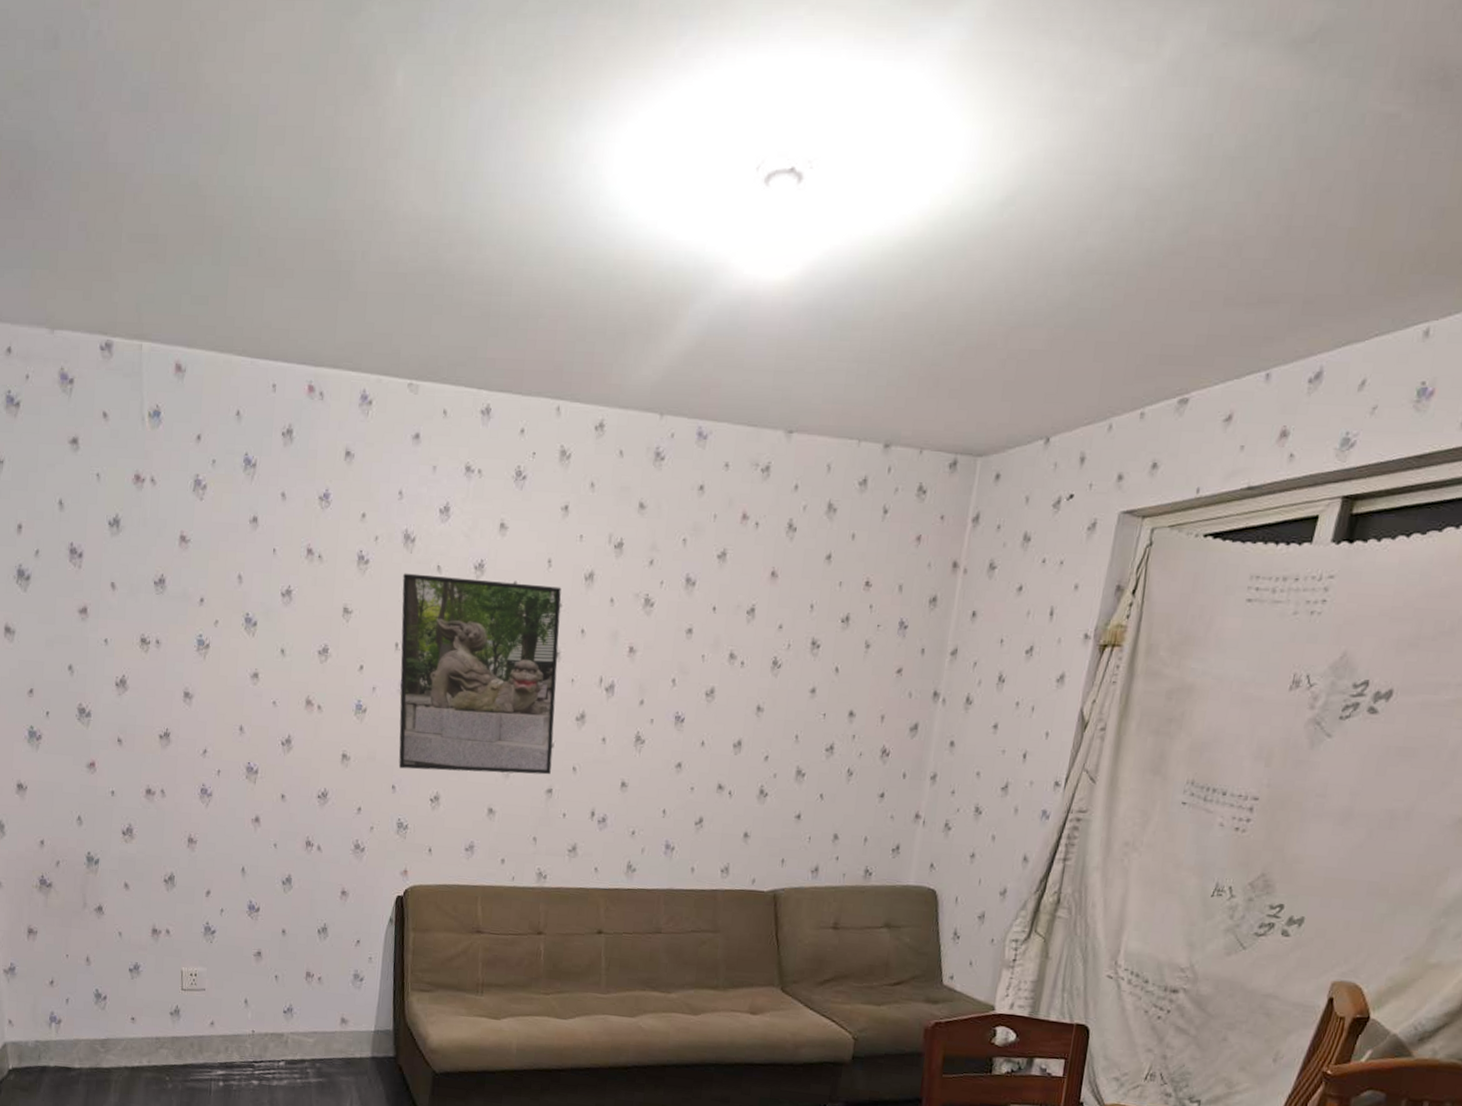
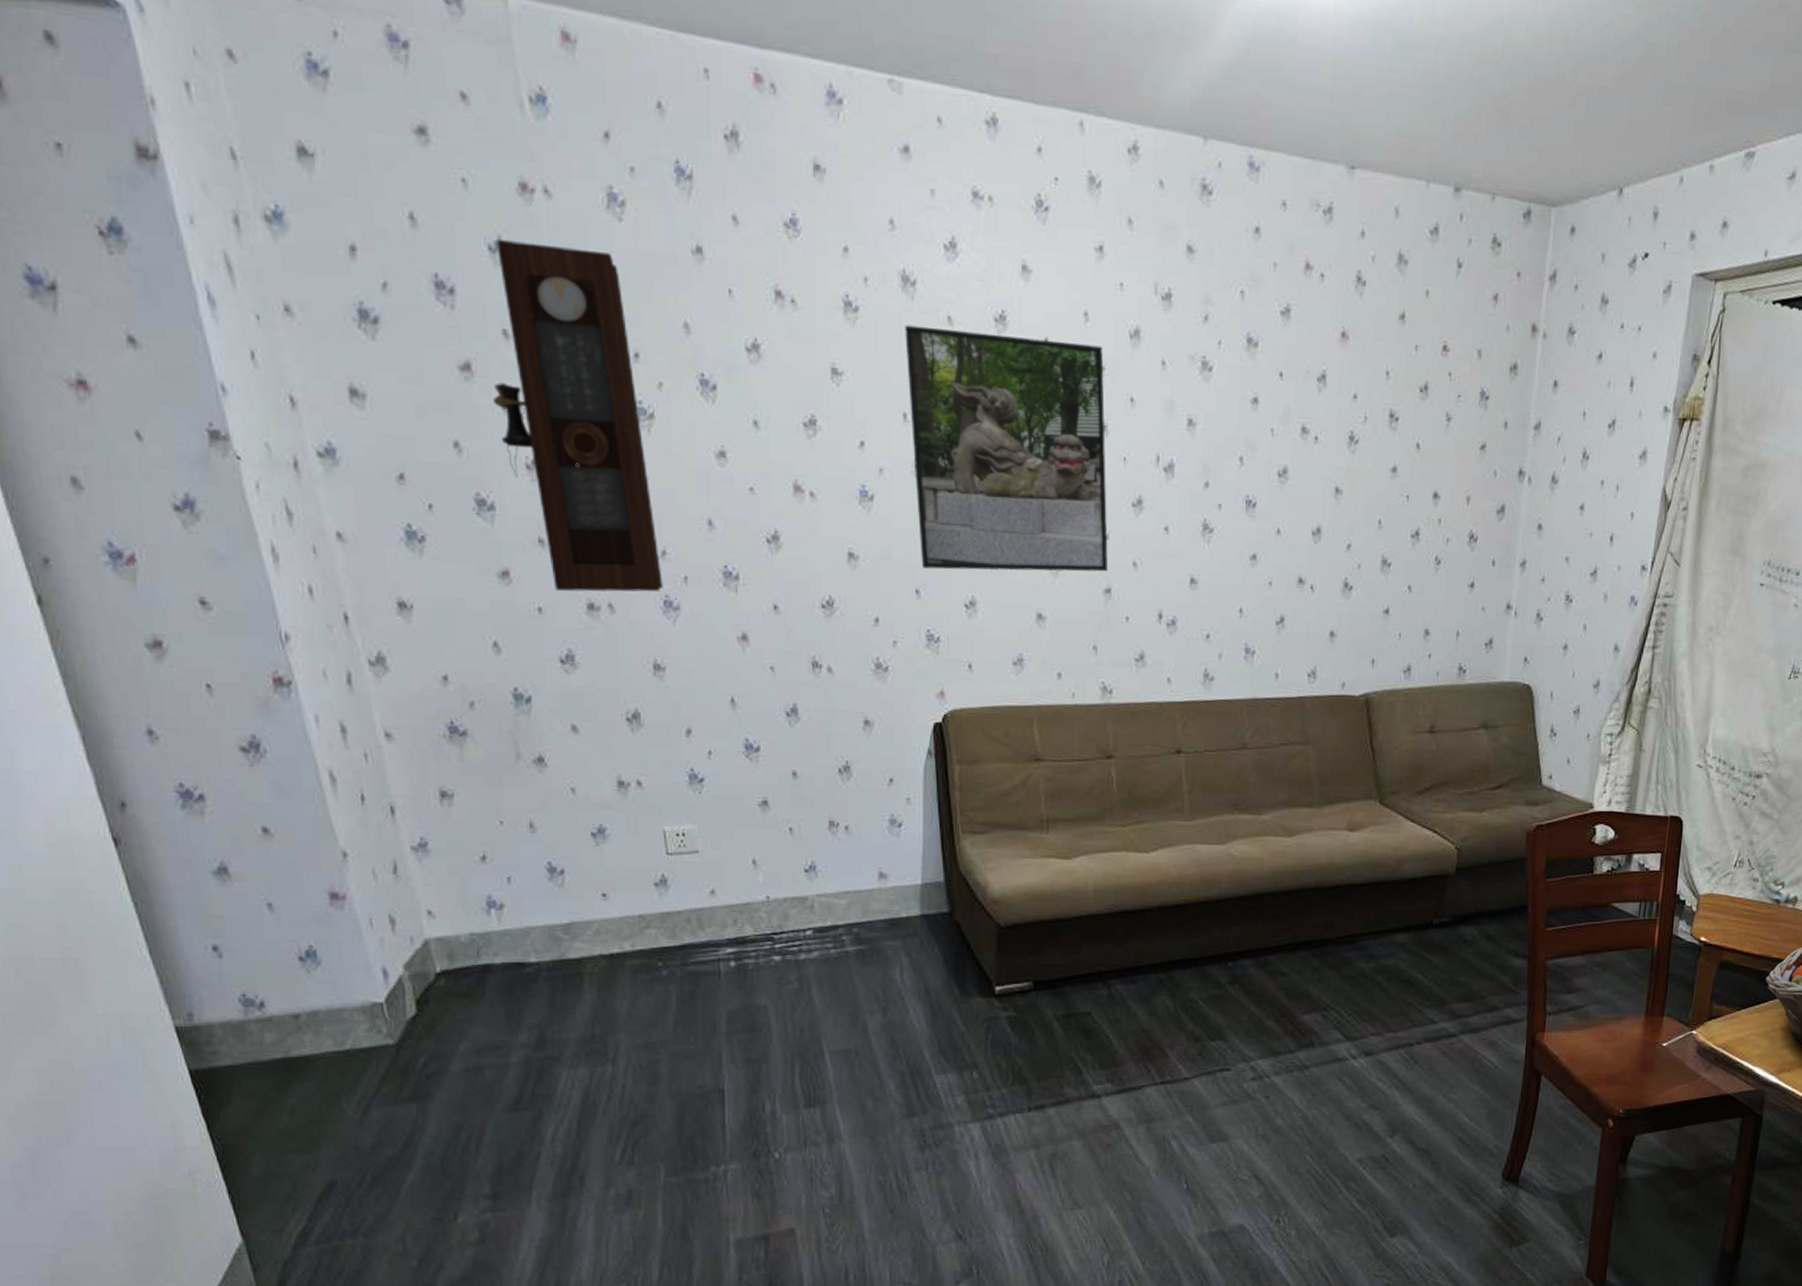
pendulum clock: none [99,517,202,782] -> present [493,239,663,592]

